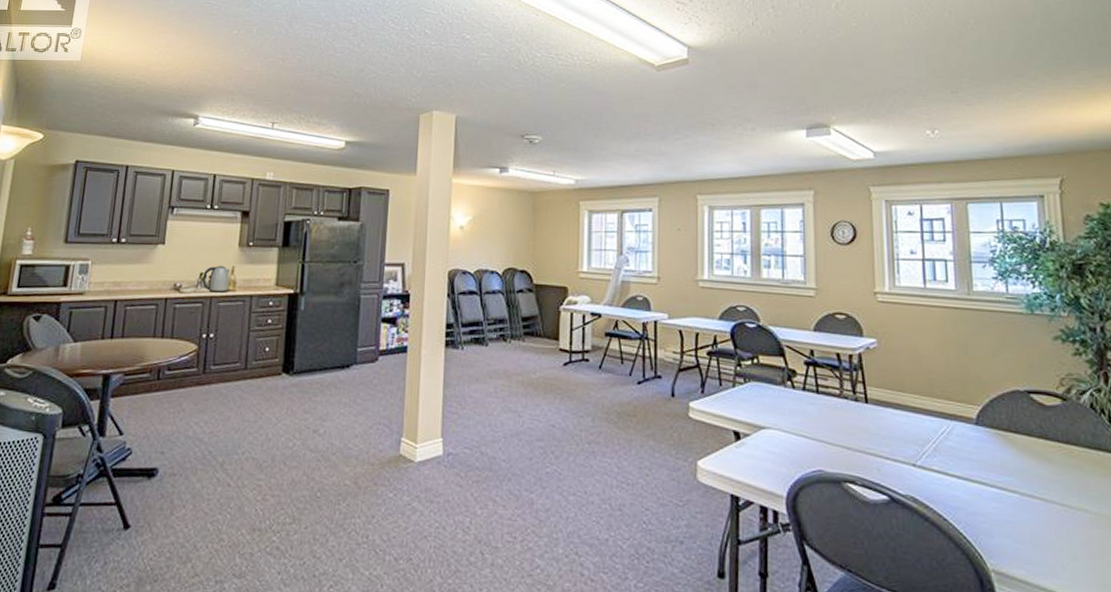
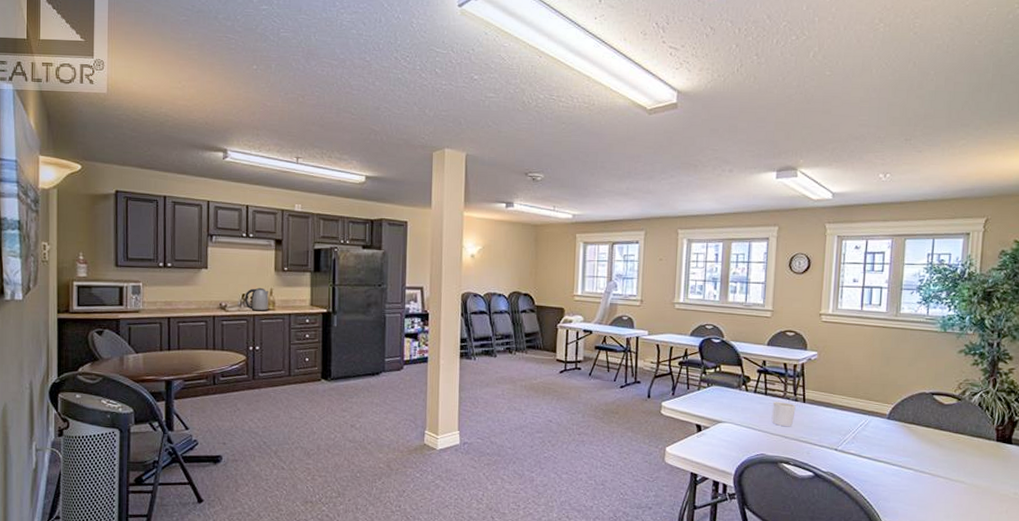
mug: none [826,402,857,435] -> present [771,402,796,427]

